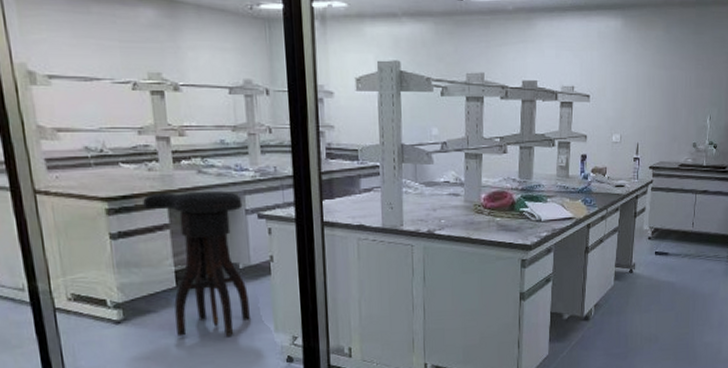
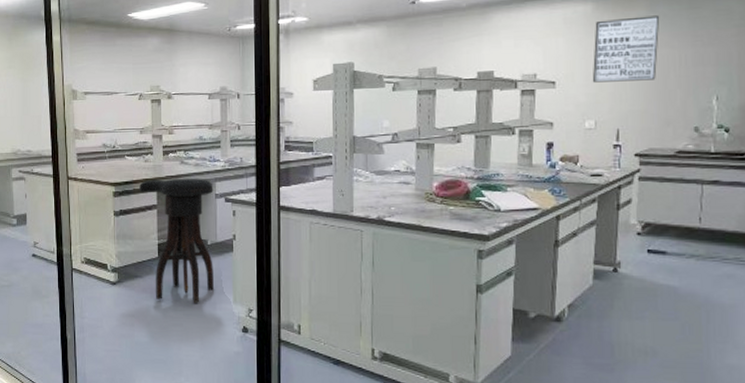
wall art: none [619,37,673,99] -> present [592,15,660,83]

